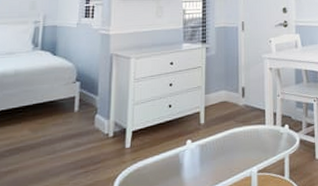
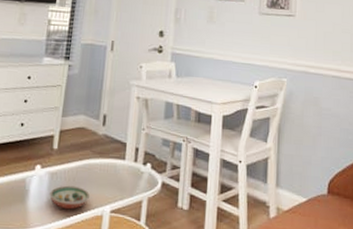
decorative bowl: none [202,153,237,176] -> present [49,185,90,210]

